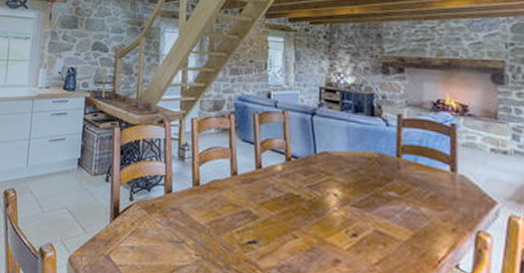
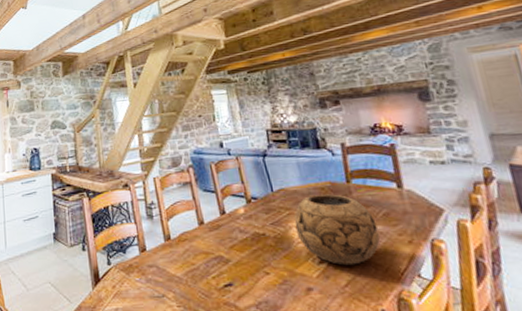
decorative bowl: none [333,164,423,245] -> present [294,194,380,266]

